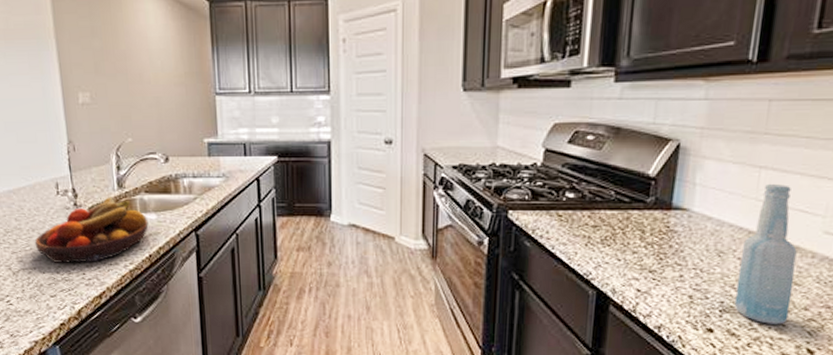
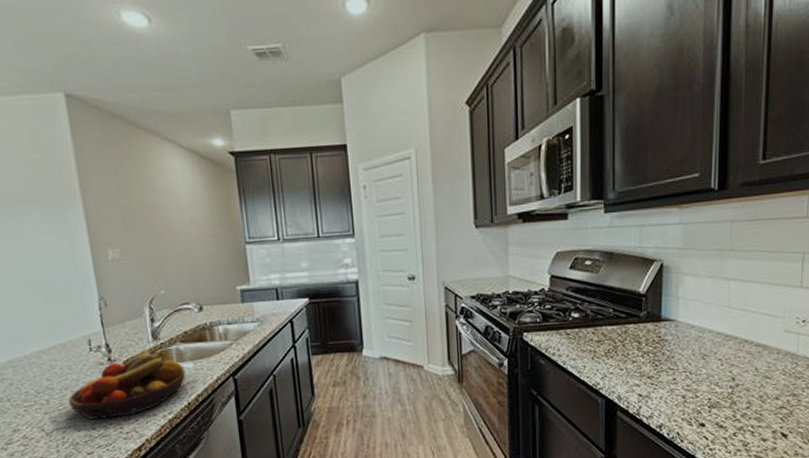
bottle: present [734,184,797,325] -> none [719,293,765,415]

